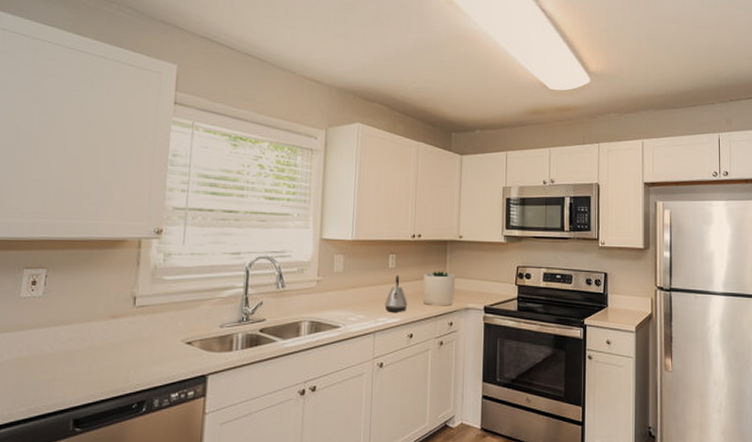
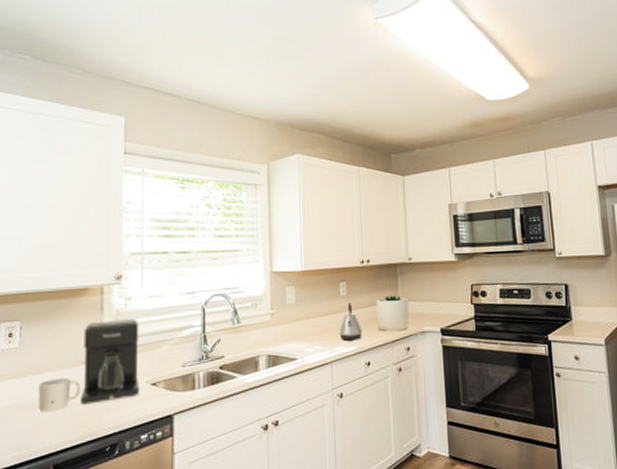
mug: none [60,331,109,365] -> present [38,378,81,412]
coffee maker: none [107,274,178,360] -> present [80,318,140,405]

